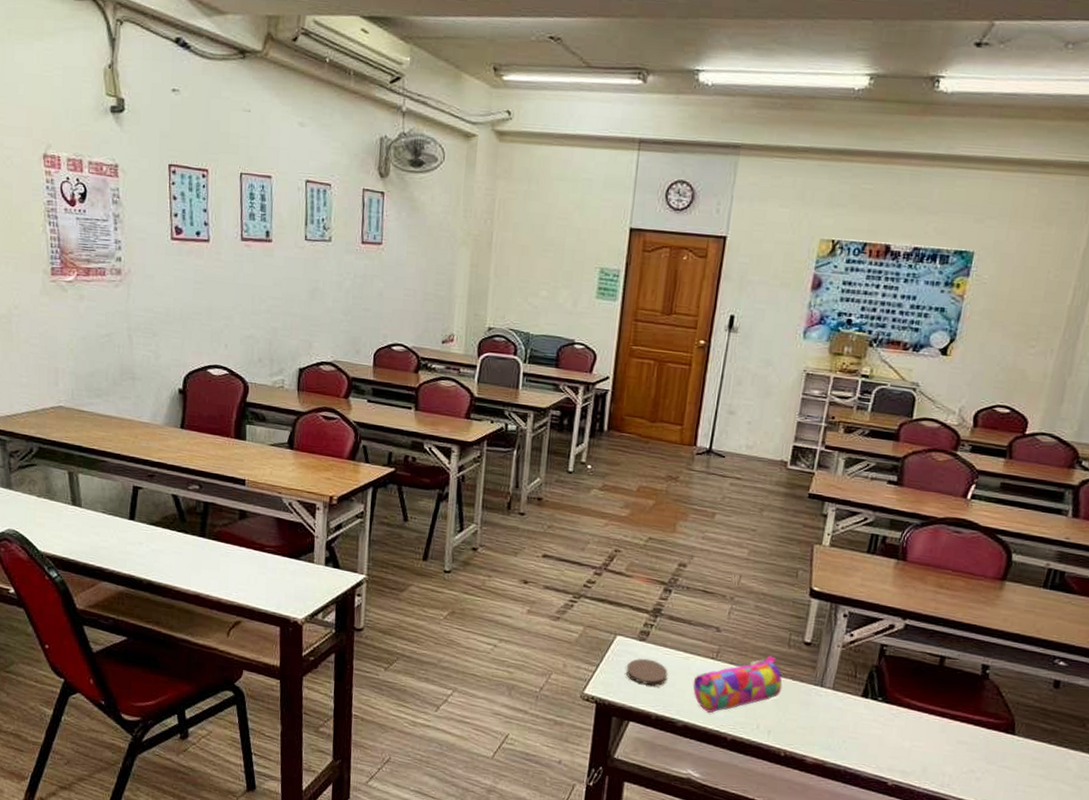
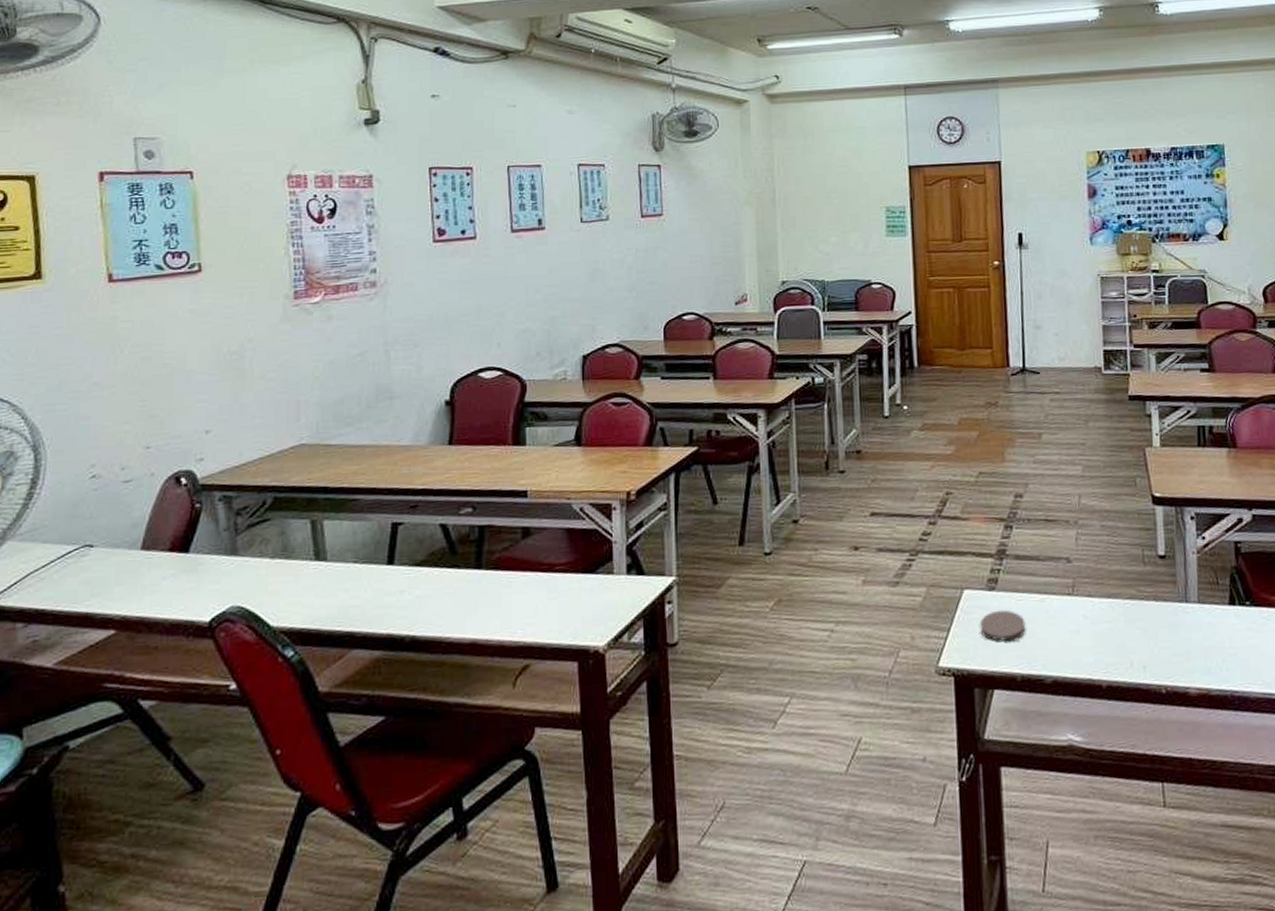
pencil case: present [693,655,783,713] -> none [1053,578,1147,659]

